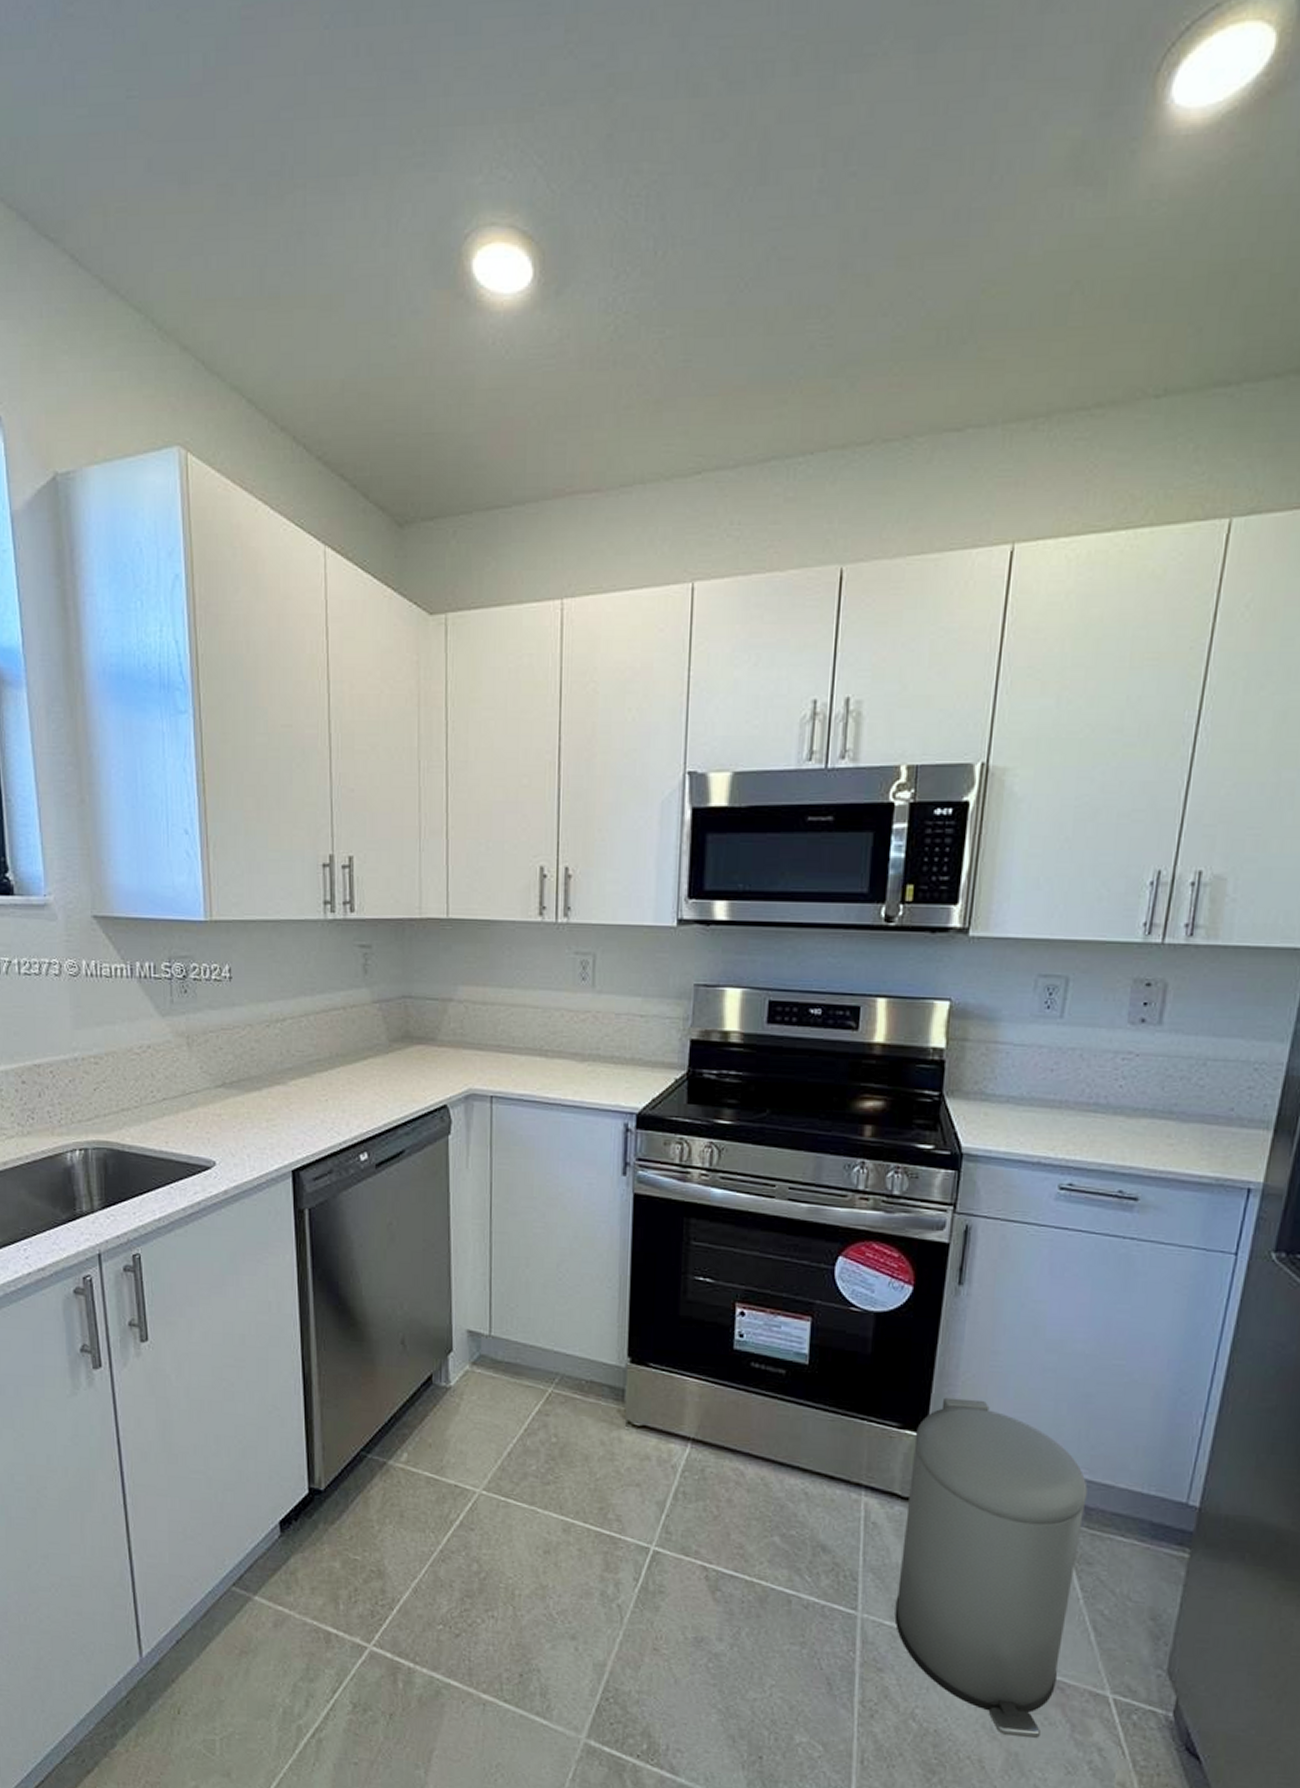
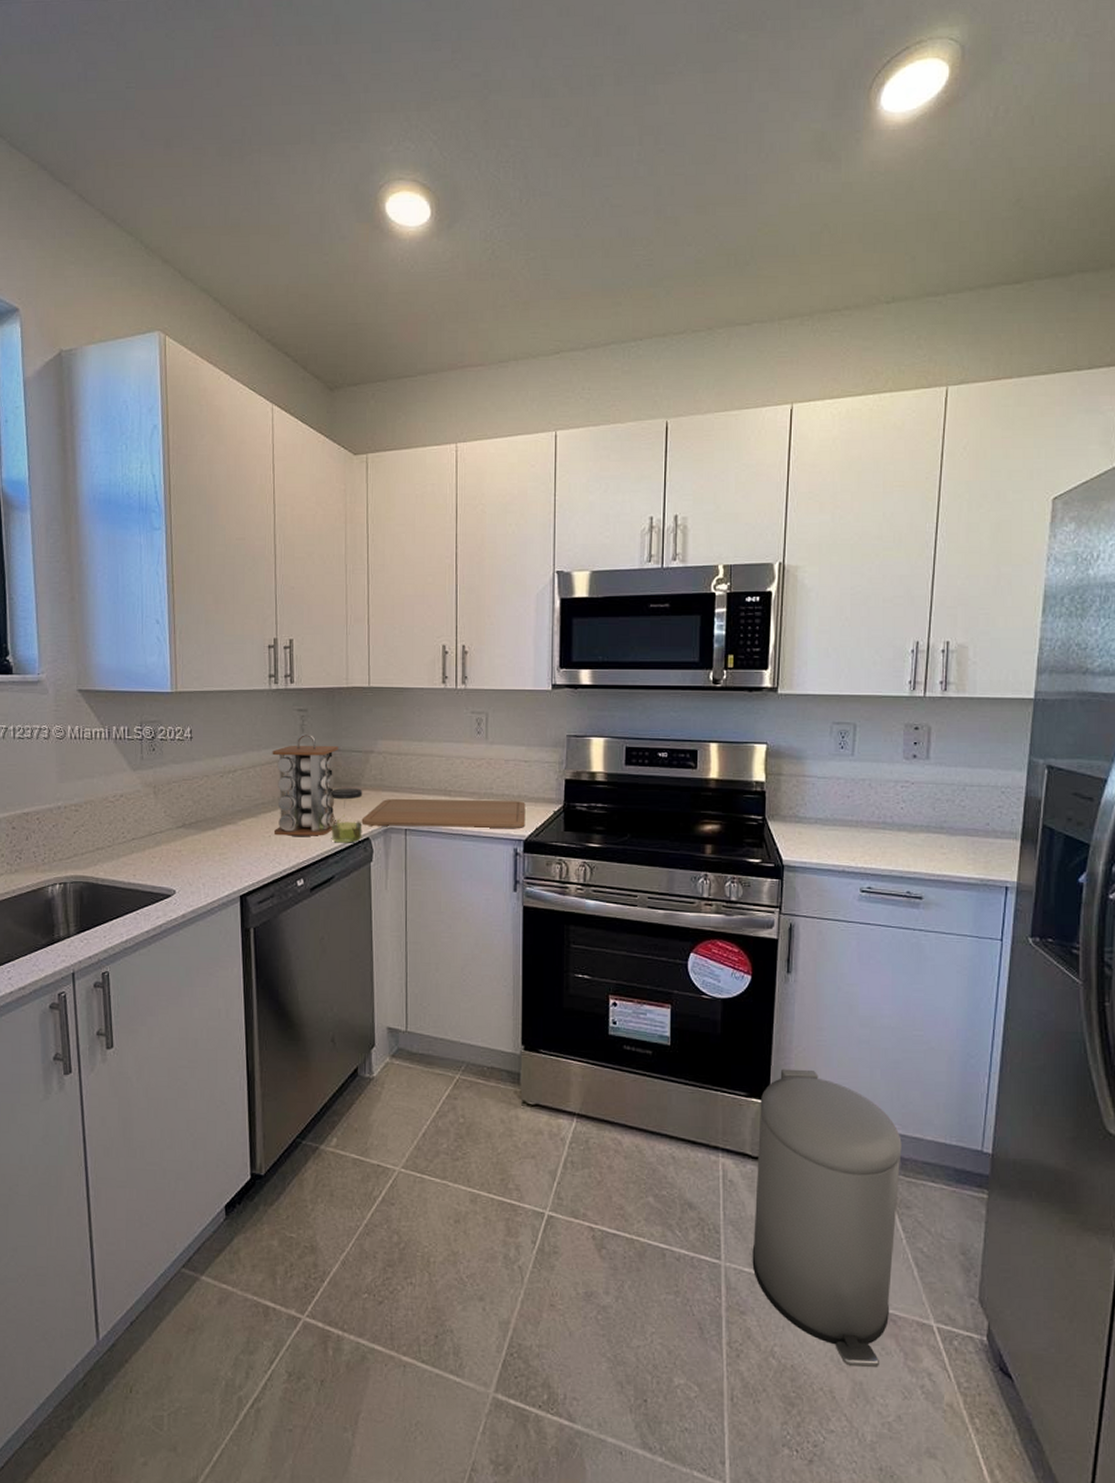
spice rack: none [328,975,411,1103] -> present [272,733,340,837]
jar: none [399,1044,439,1111] -> present [330,788,363,843]
chopping board: none [437,1057,640,1099] -> present [361,798,526,828]

